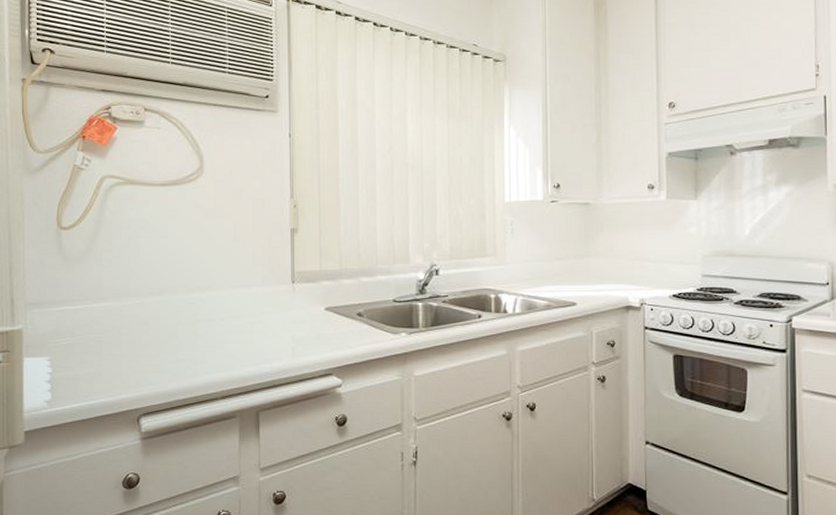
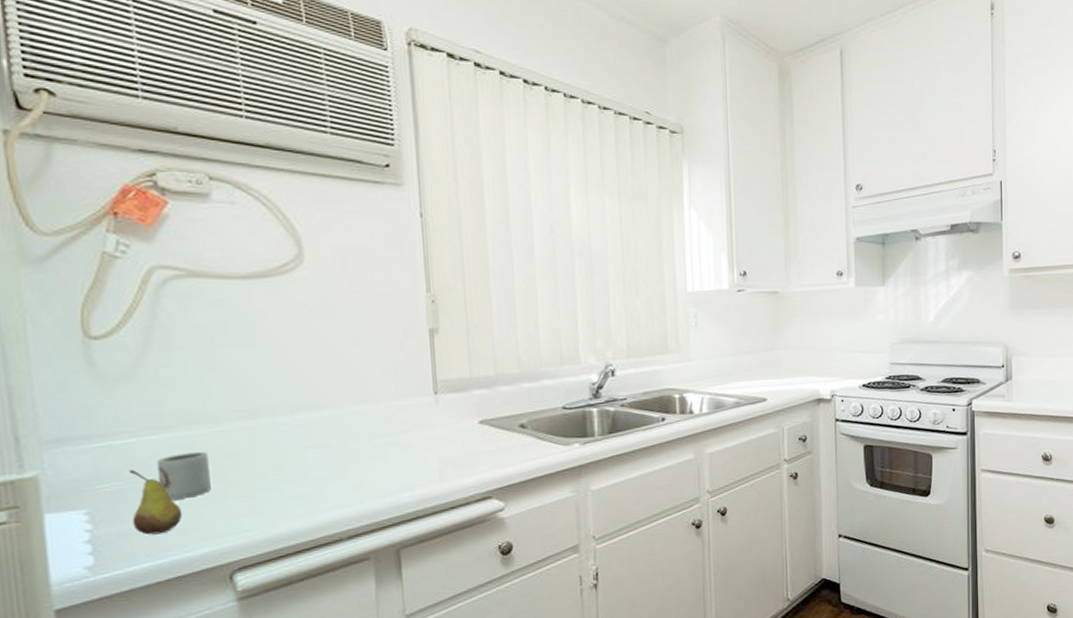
fruit: none [77,329,110,381] -> present [129,470,183,535]
cup: none [96,319,129,354] -> present [156,452,211,499]

